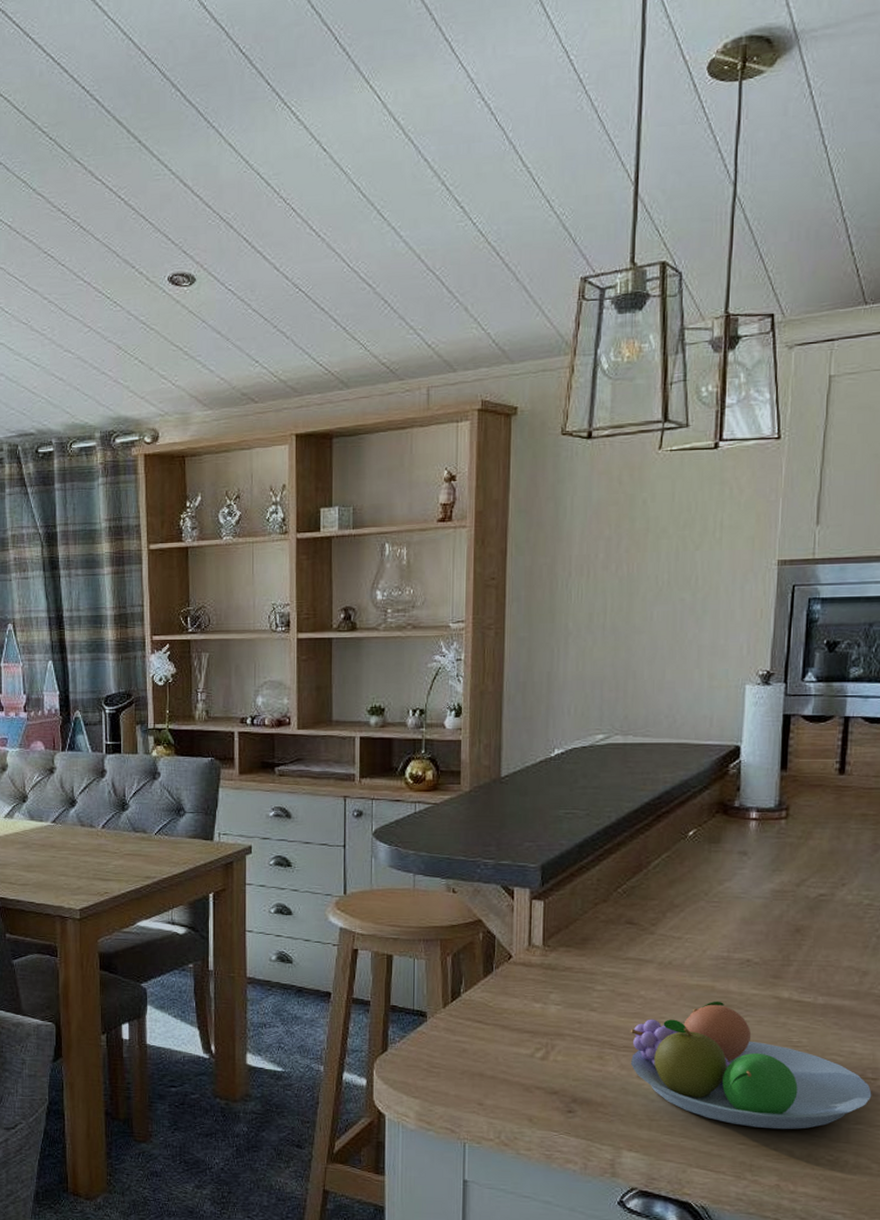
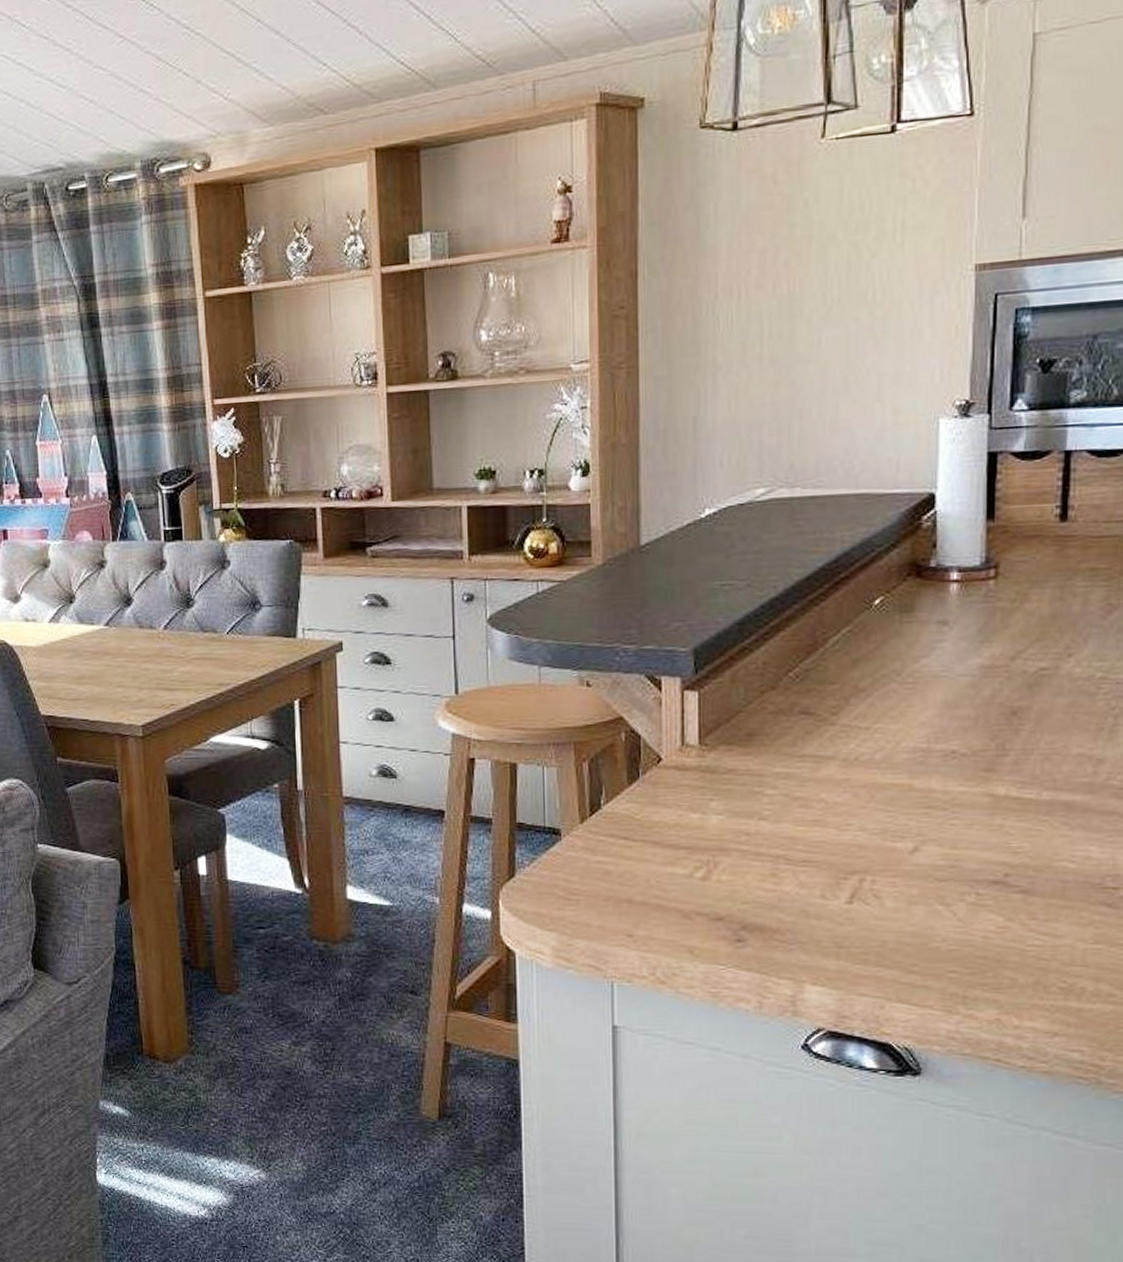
fruit bowl: present [630,1001,872,1130] -> none [809,801,1113,953]

